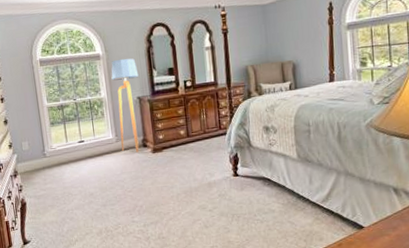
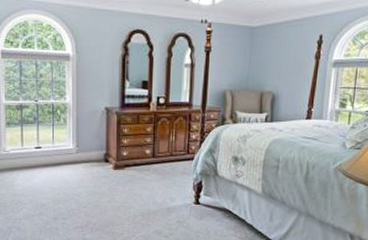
floor lamp: present [111,58,139,153] -> none [80,63,110,167]

